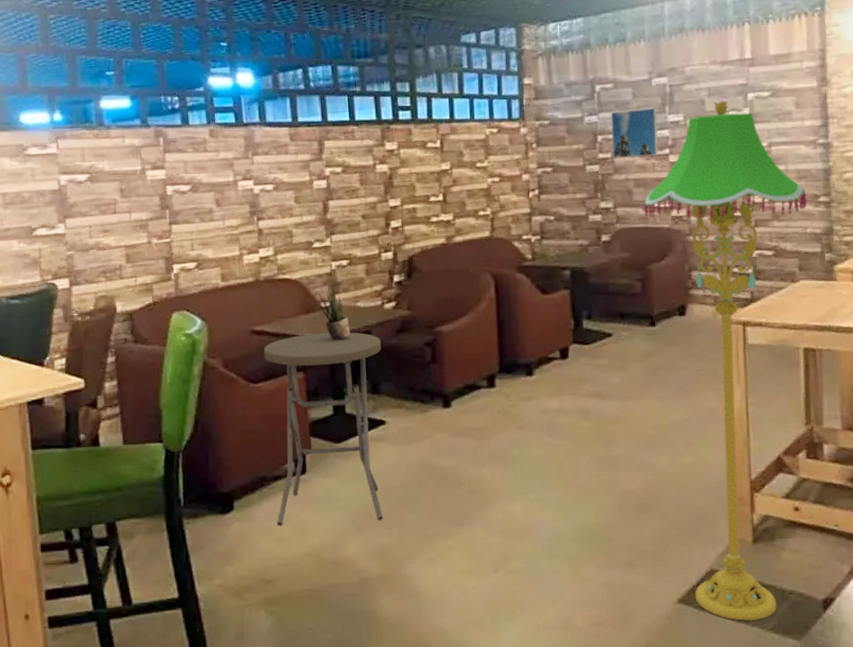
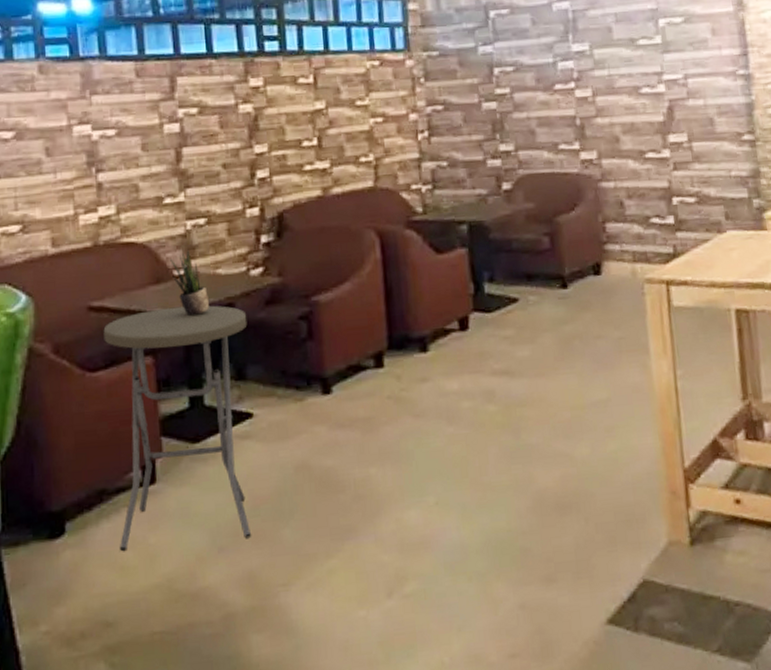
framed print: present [610,108,658,158] -> none [507,36,562,94]
floor lamp: present [644,100,808,621] -> none [549,27,731,642]

